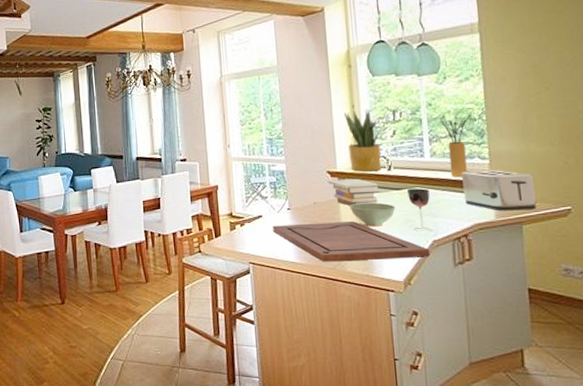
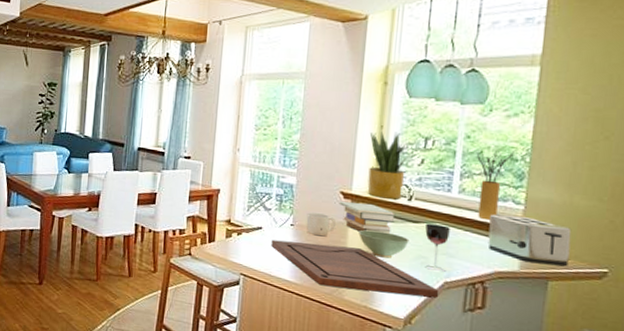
mug: none [300,194,328,216] -> present [306,212,336,237]

